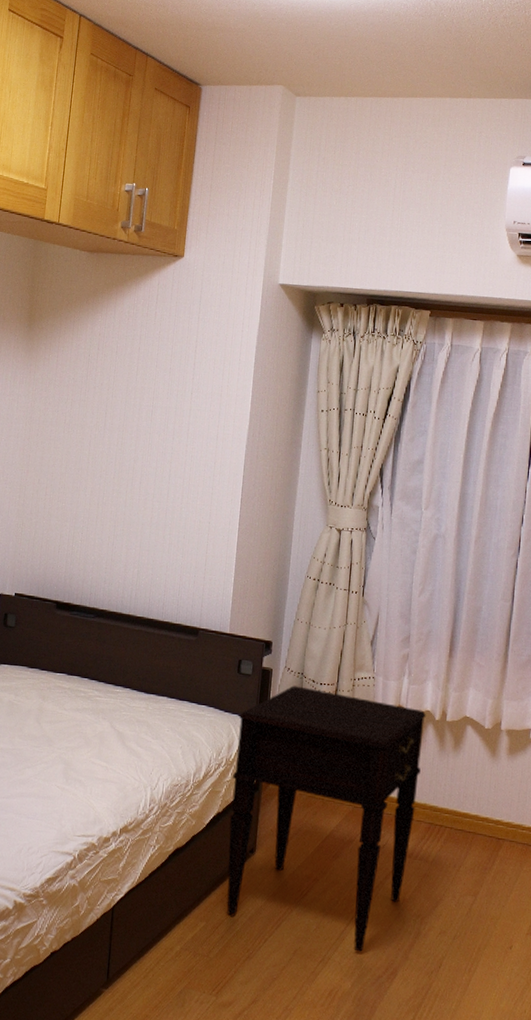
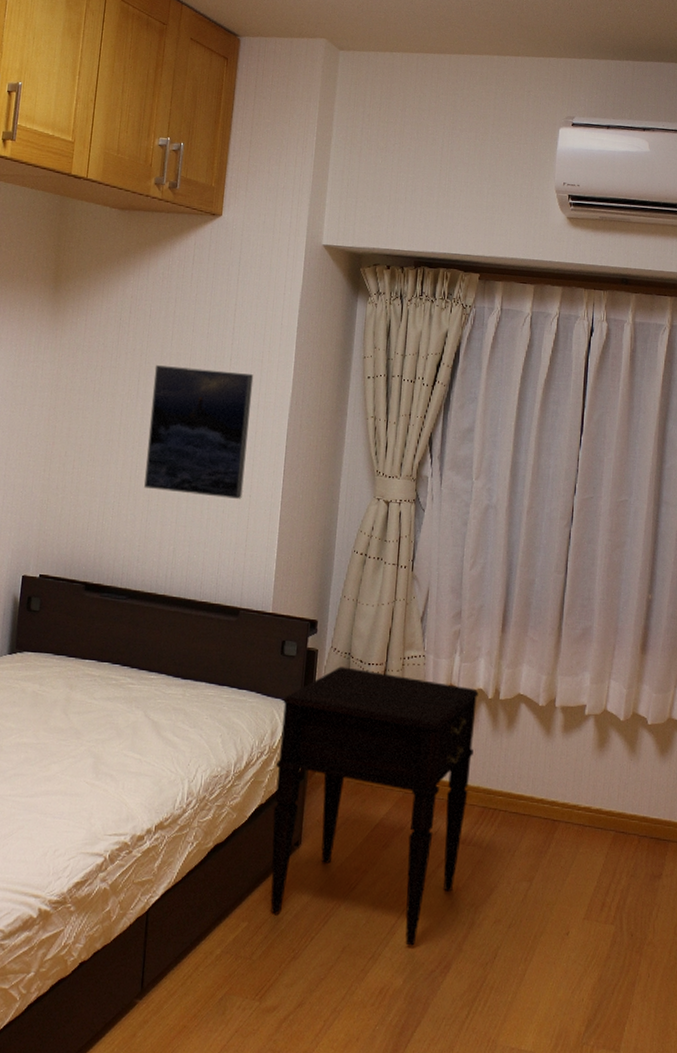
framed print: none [111,399,213,526] -> present [144,365,254,499]

